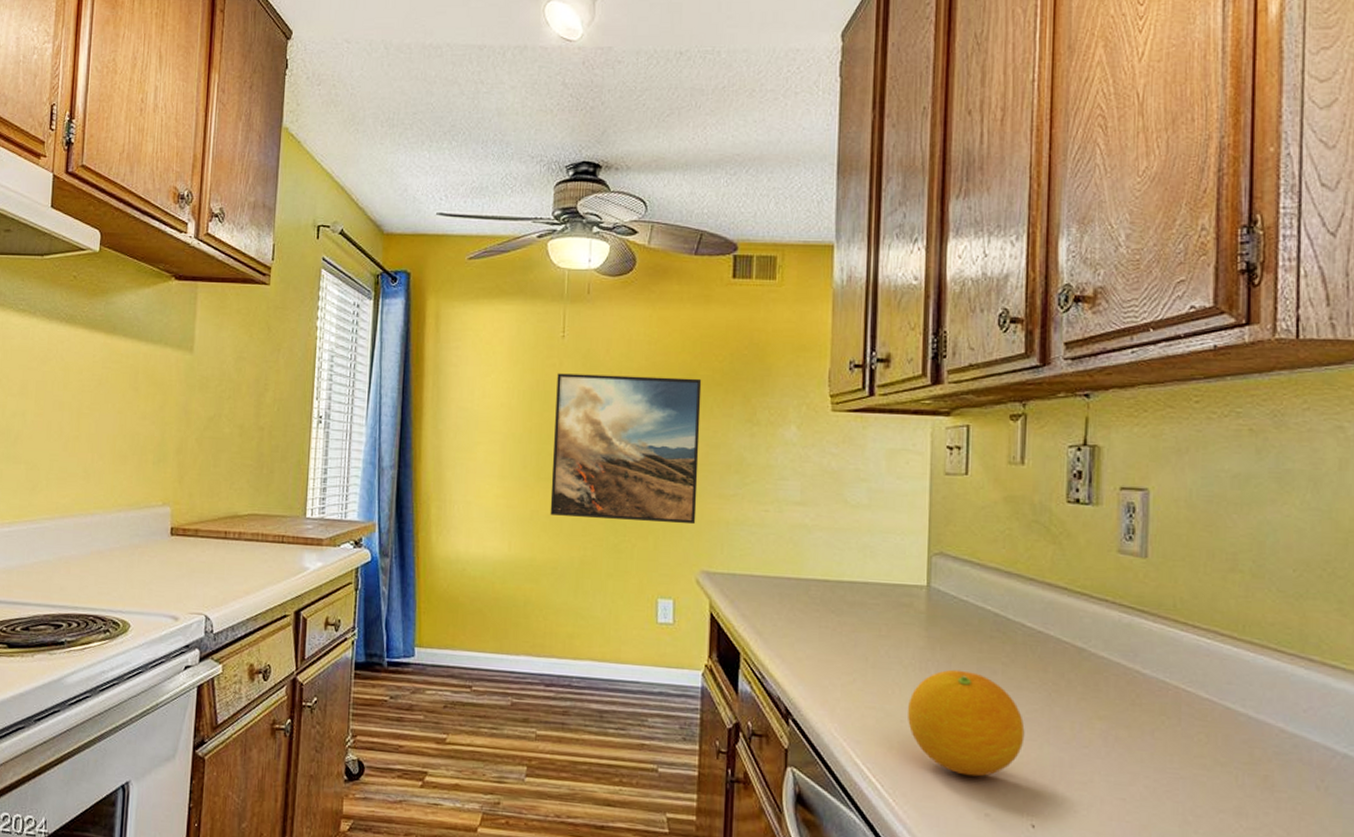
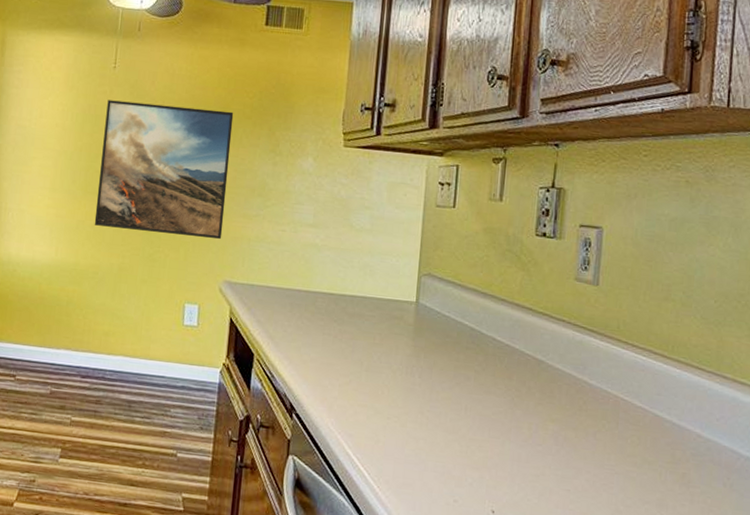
fruit: present [908,669,1025,777] -> none [393,375,491,468]

